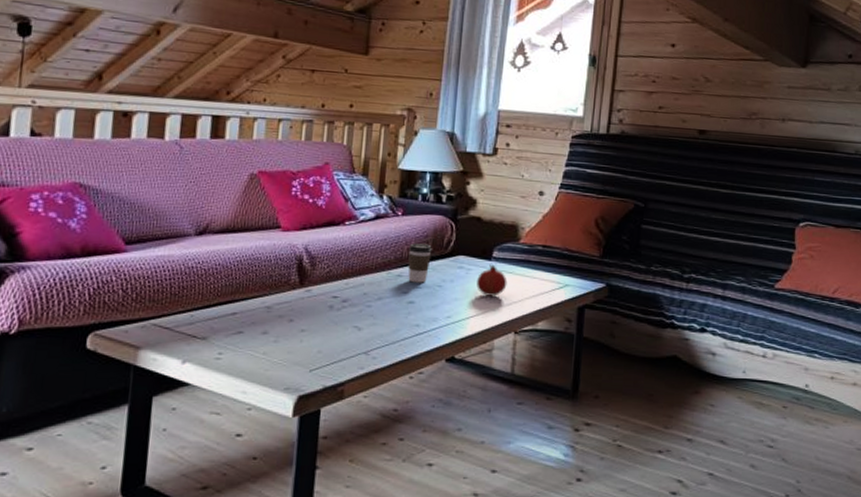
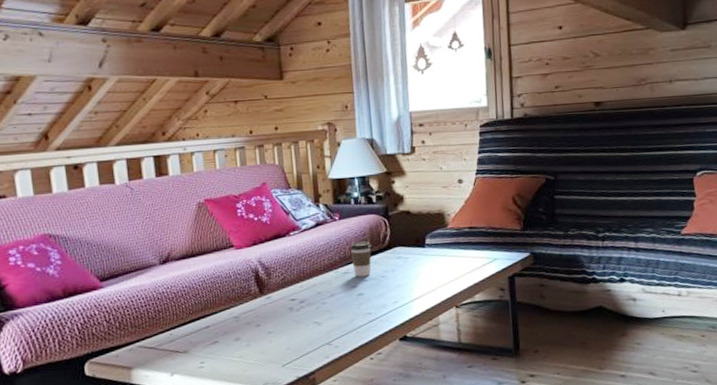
fruit: present [476,264,507,296] -> none [415,250,443,279]

